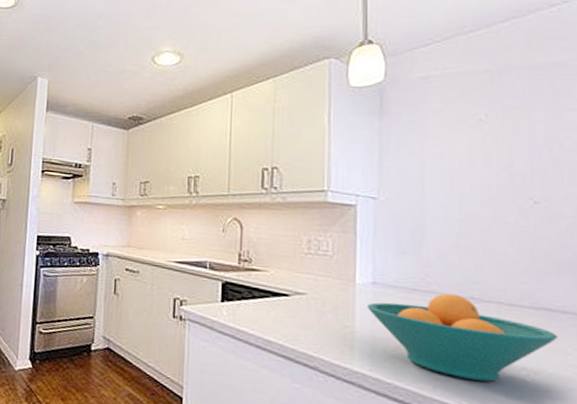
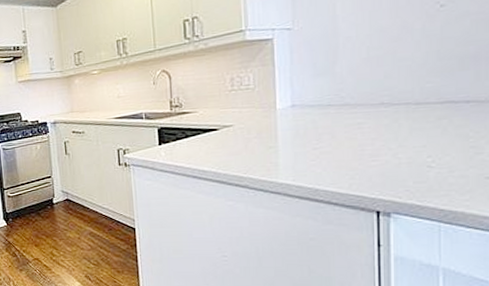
fruit bowl: present [368,293,558,382] -> none [288,103,460,174]

